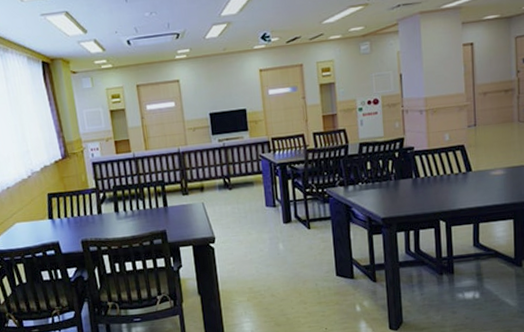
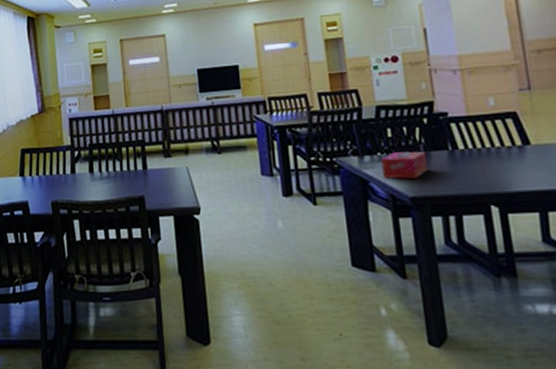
tissue box: none [362,180,397,204] -> present [381,151,429,179]

